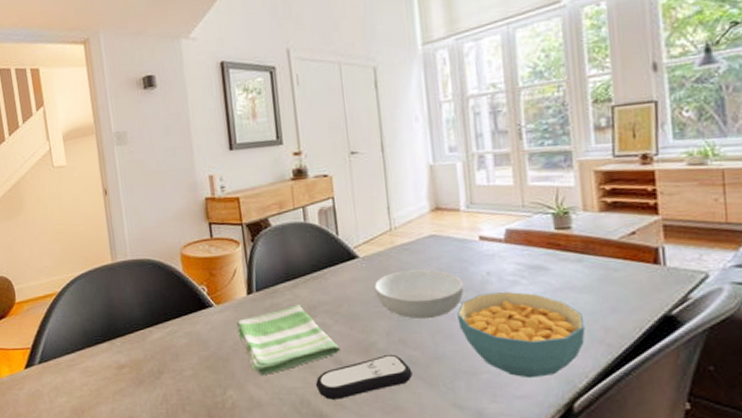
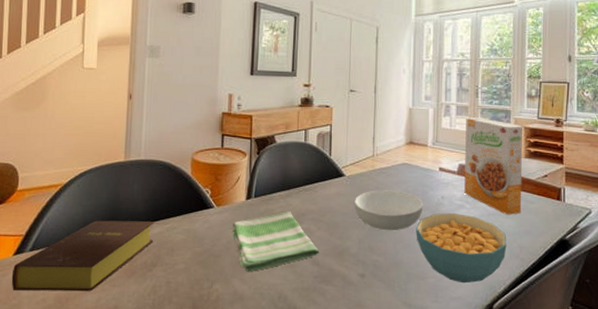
bible: none [27,326,157,403] -> present [11,220,155,292]
remote control: present [315,354,413,400] -> none [293,258,375,296]
cereal box: none [508,165,602,289] -> present [464,117,523,215]

